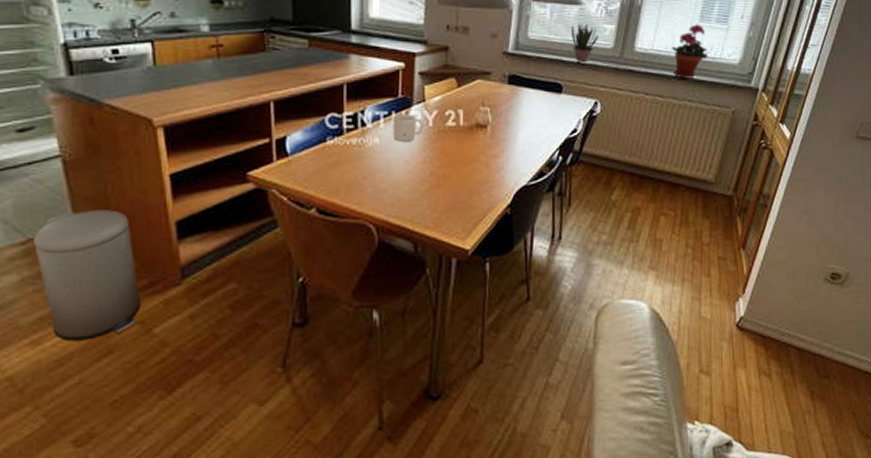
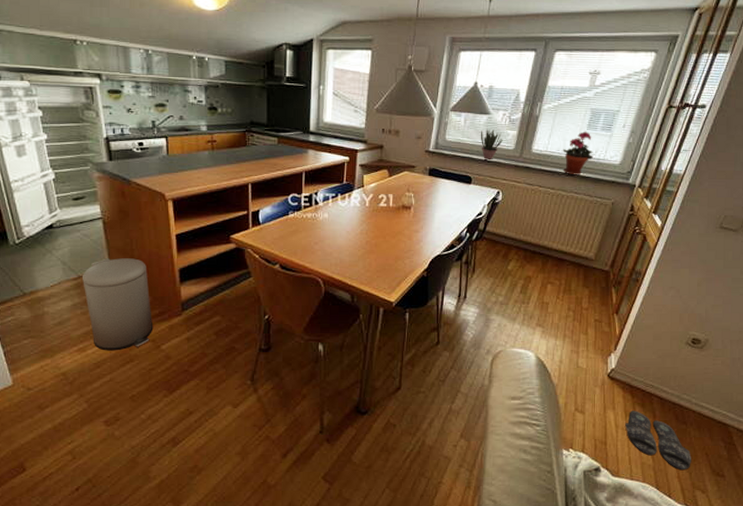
mug: present [393,114,424,143] -> none [339,196,362,218]
slippers: none [759,366,837,436] -> present [625,411,691,471]

